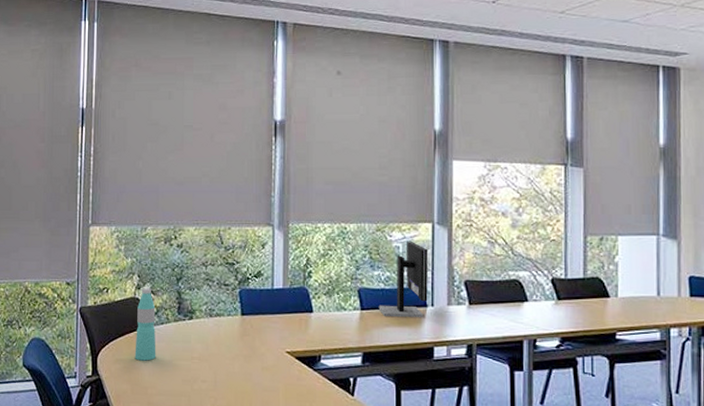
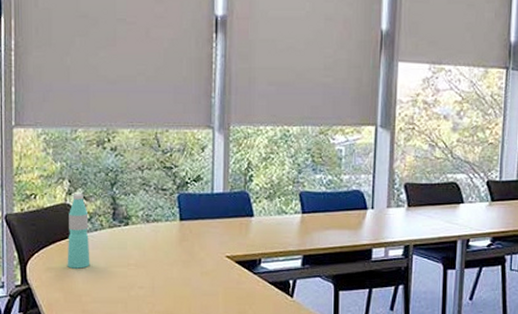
computer monitor: present [378,242,429,318] -> none [319,145,371,221]

